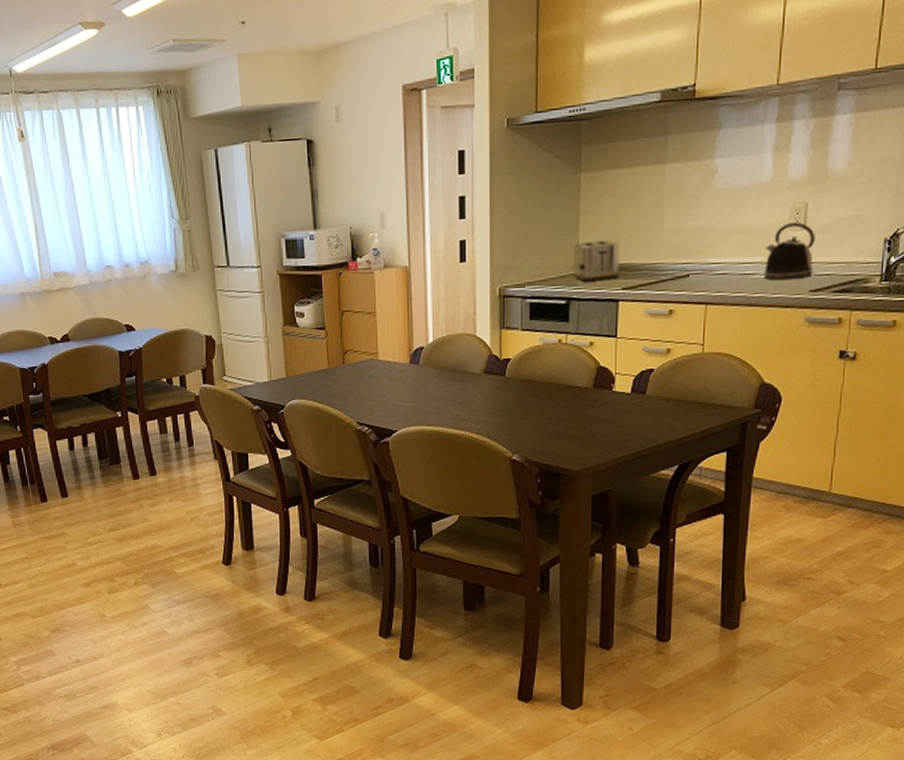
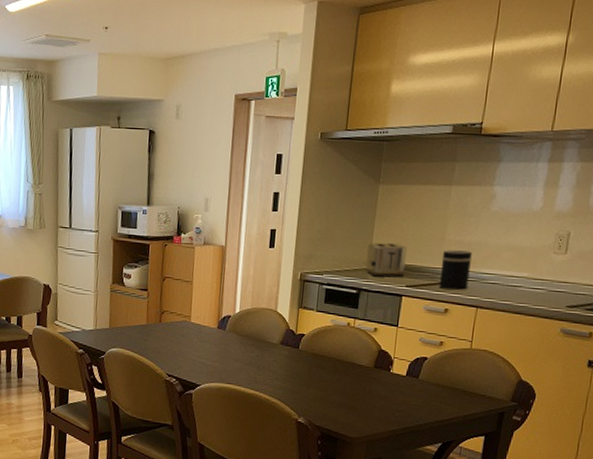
cylinder: none [660,239,695,288] -> present [438,250,472,291]
kettle: present [763,222,815,281] -> none [528,247,575,296]

